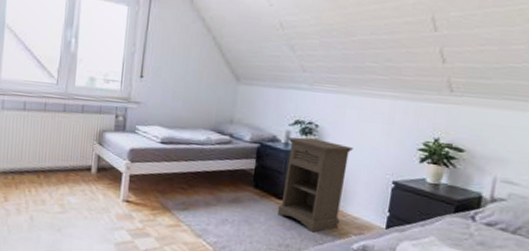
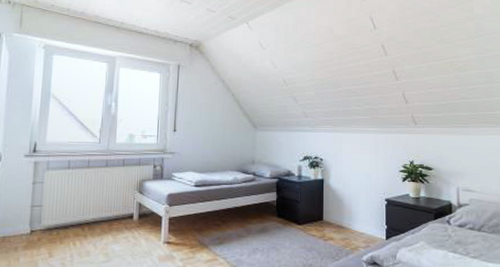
nightstand: present [277,137,353,233] -> none [298,169,351,250]

